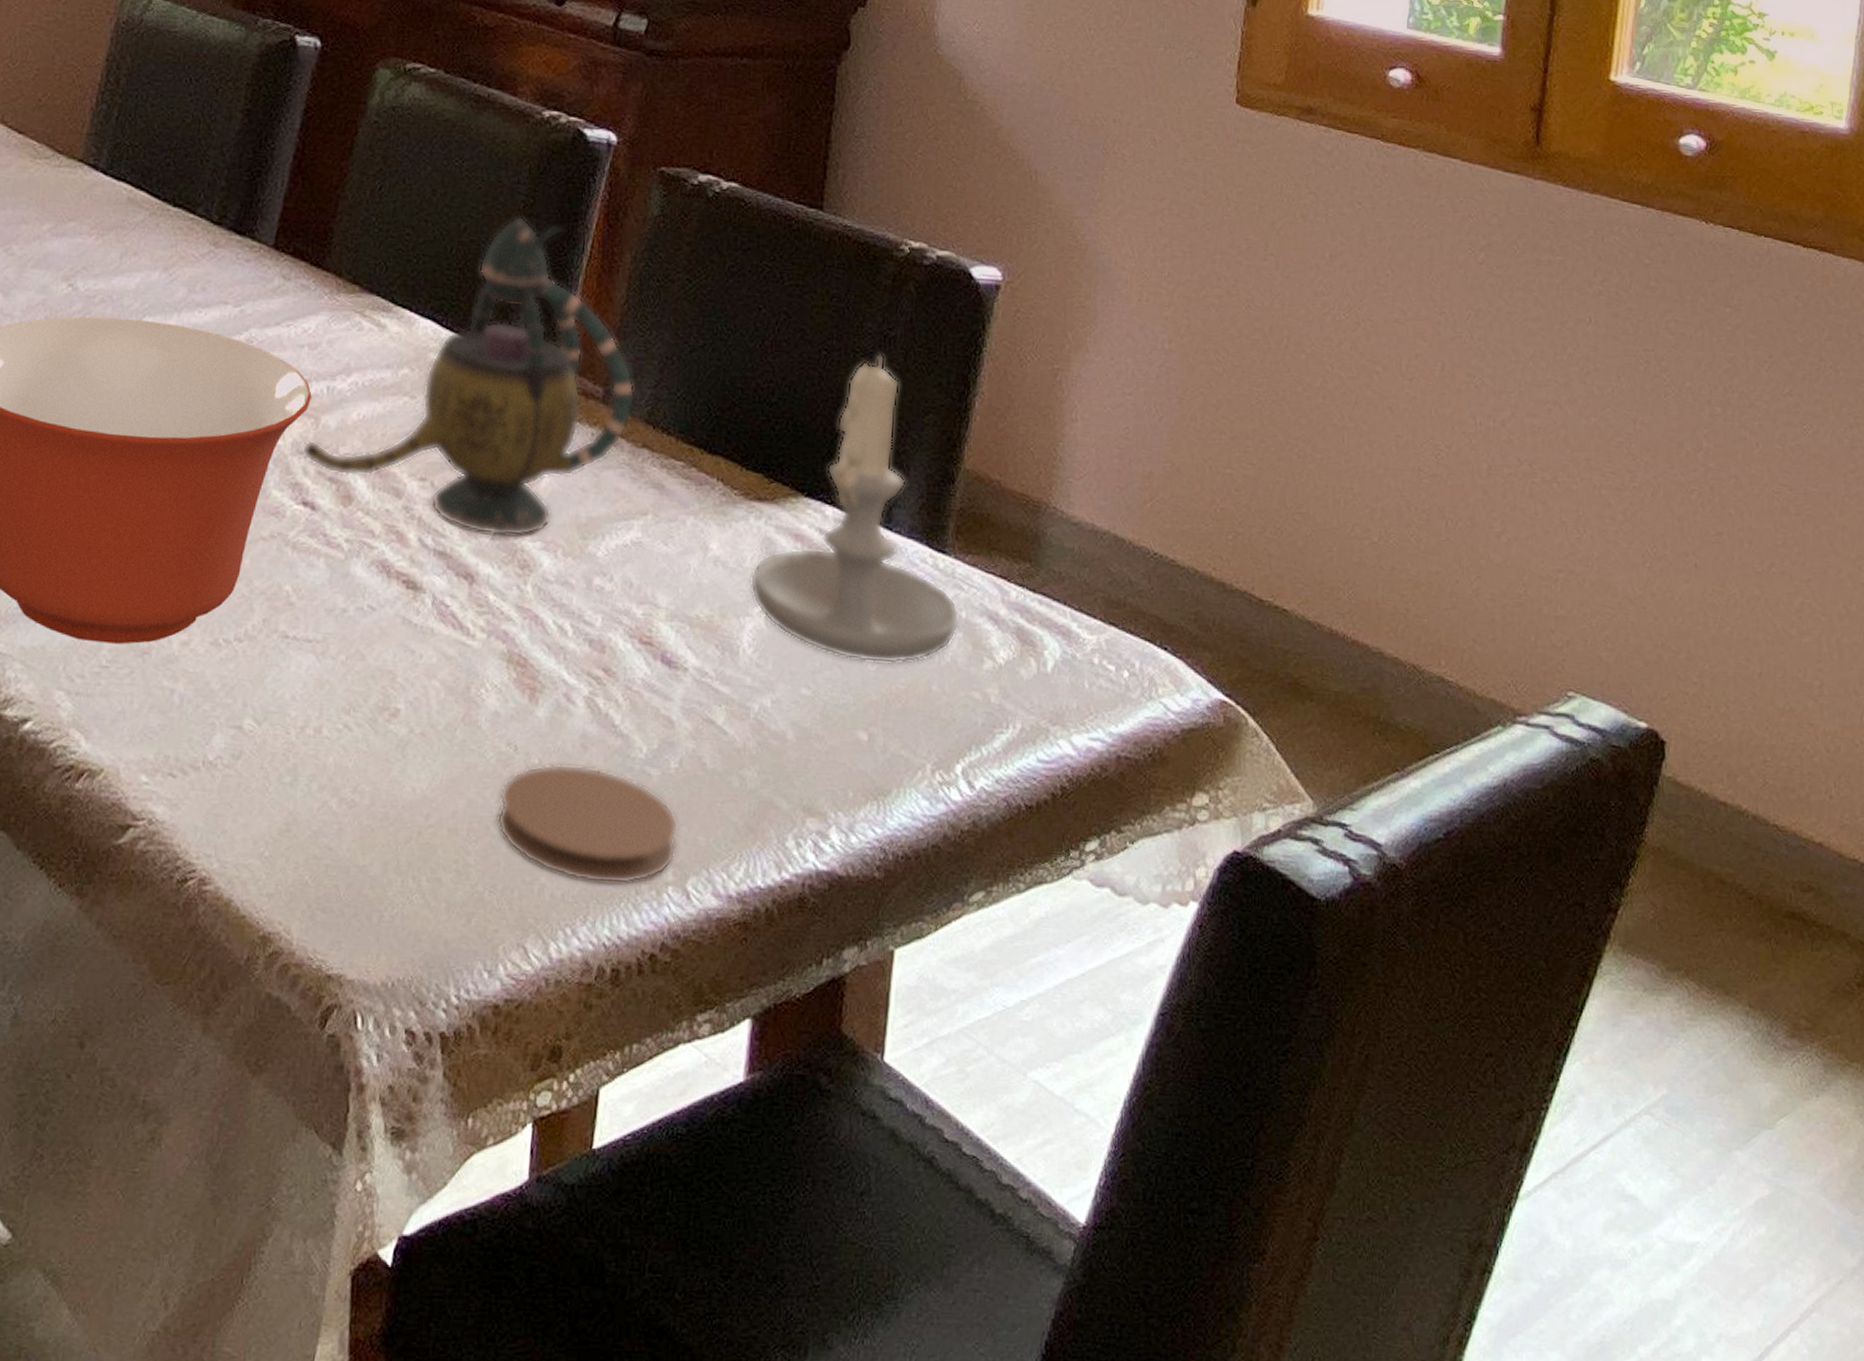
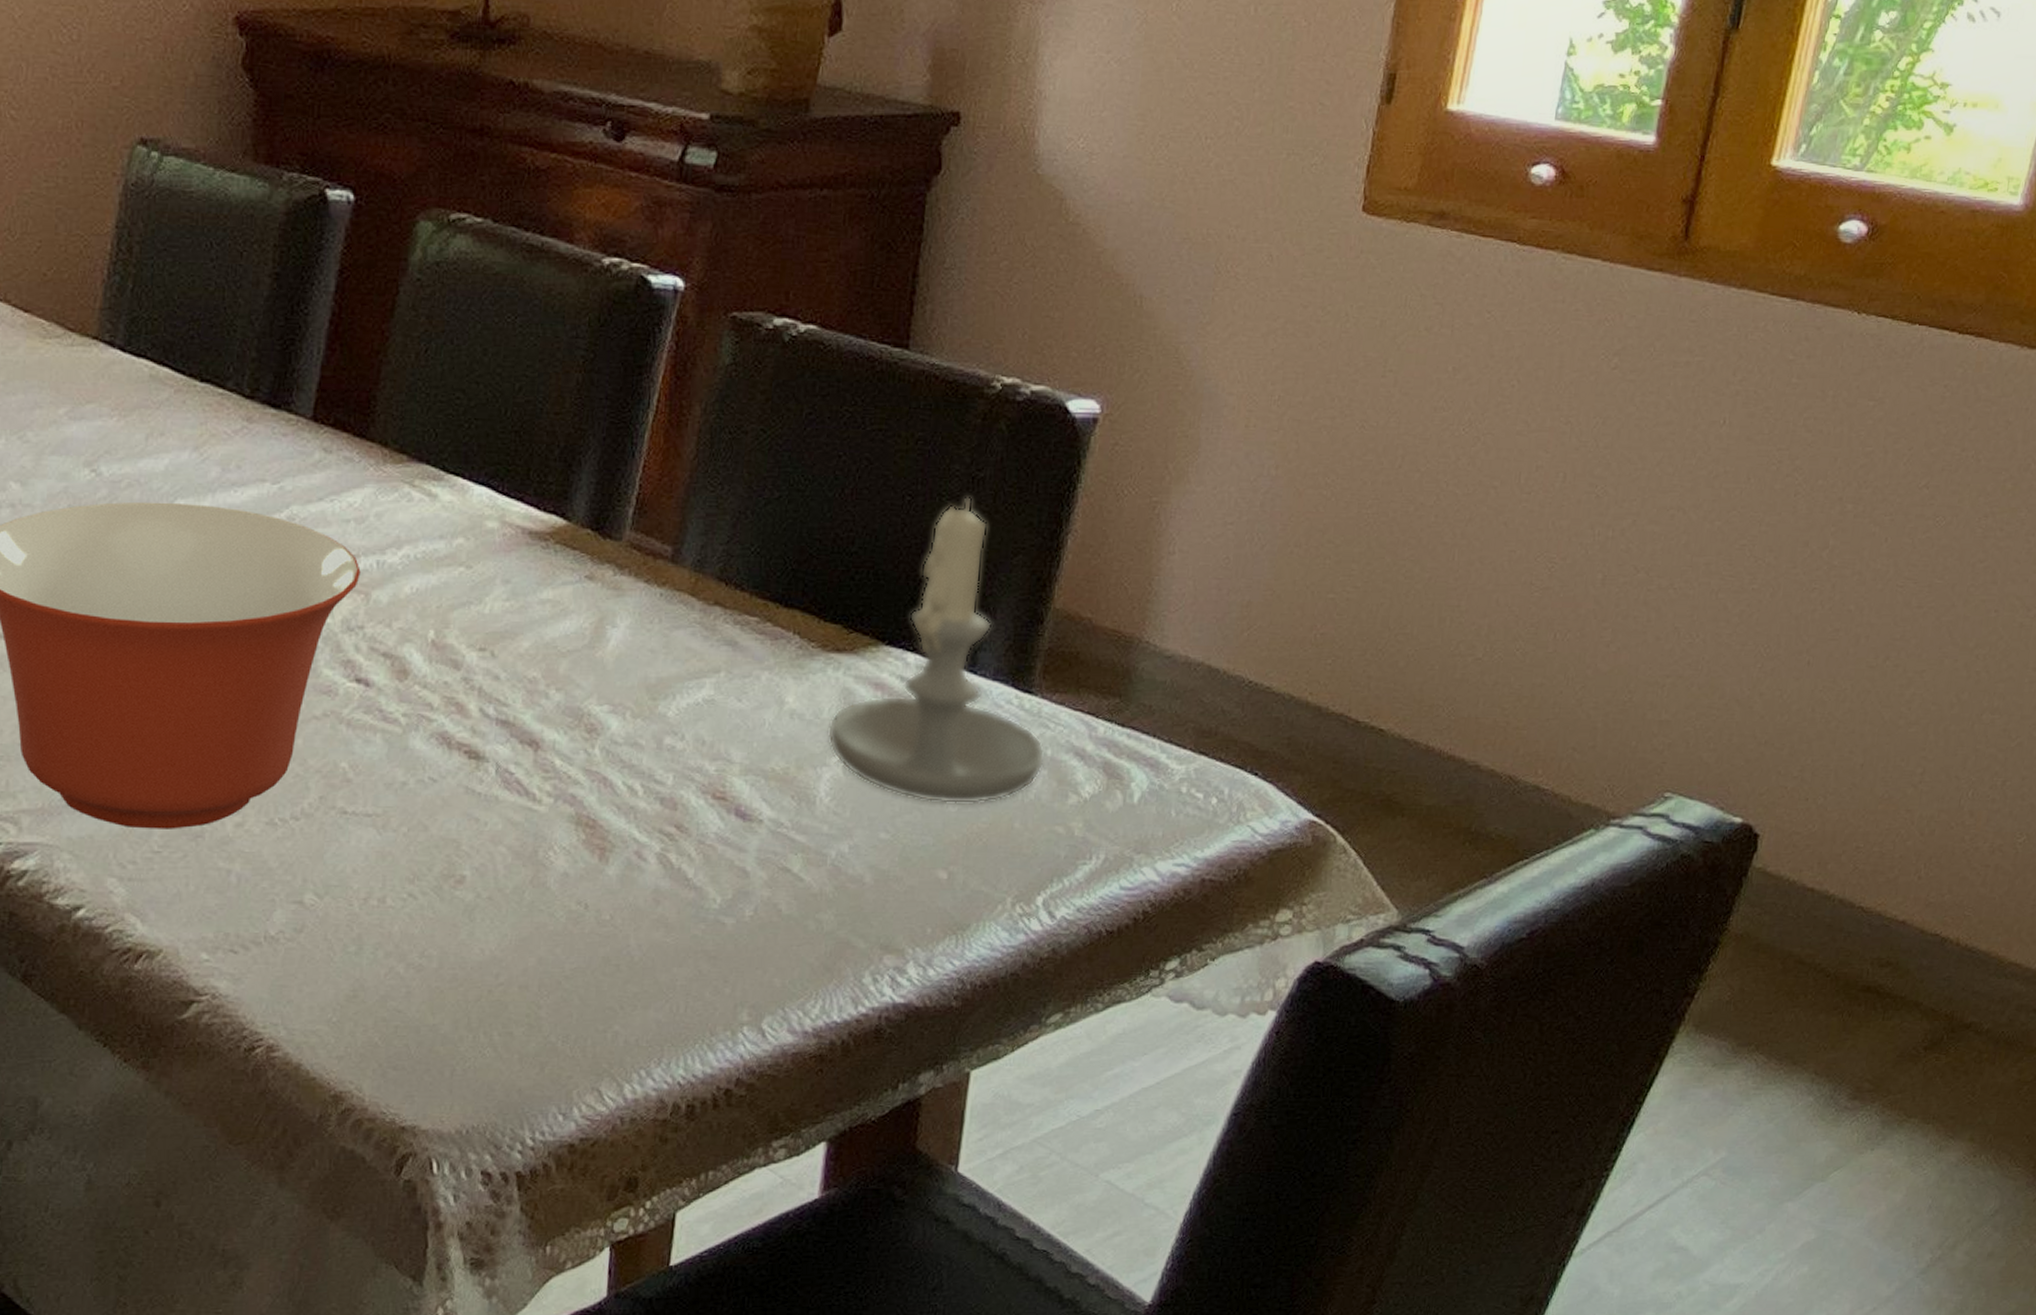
teapot: present [302,215,635,537] -> none [353,372,706,703]
coaster: present [496,763,679,885] -> none [568,918,754,1028]

